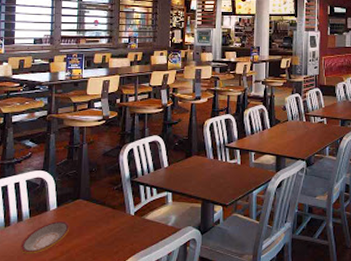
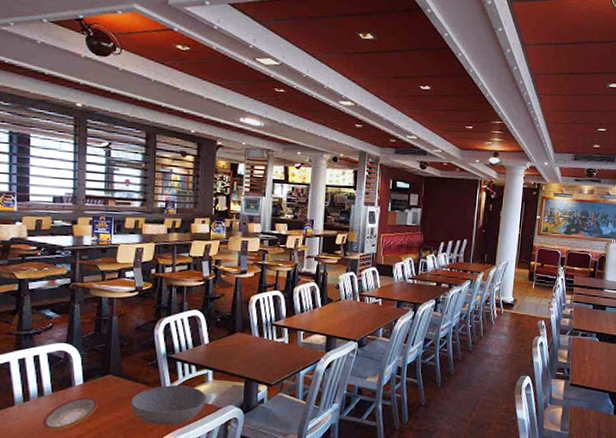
bowl: none [99,207,167,248] -> present [131,384,207,426]

